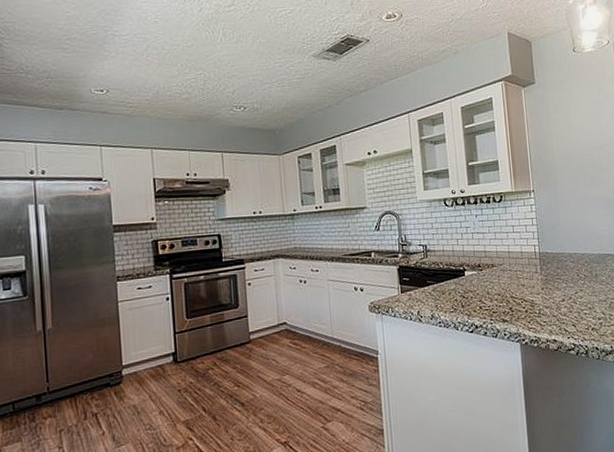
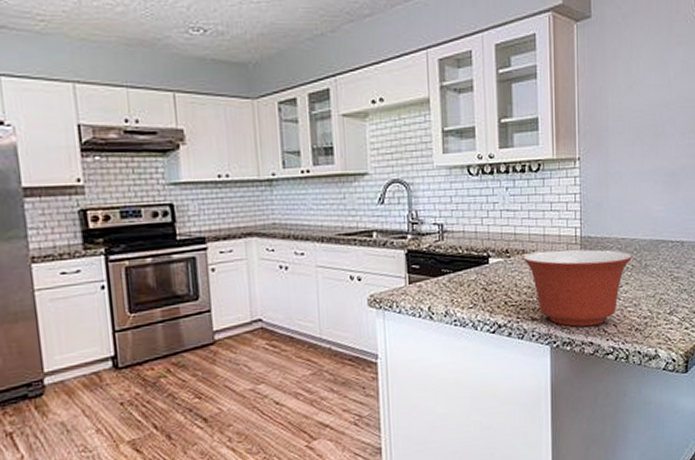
mixing bowl: none [492,263,584,327] -> present [522,249,632,327]

